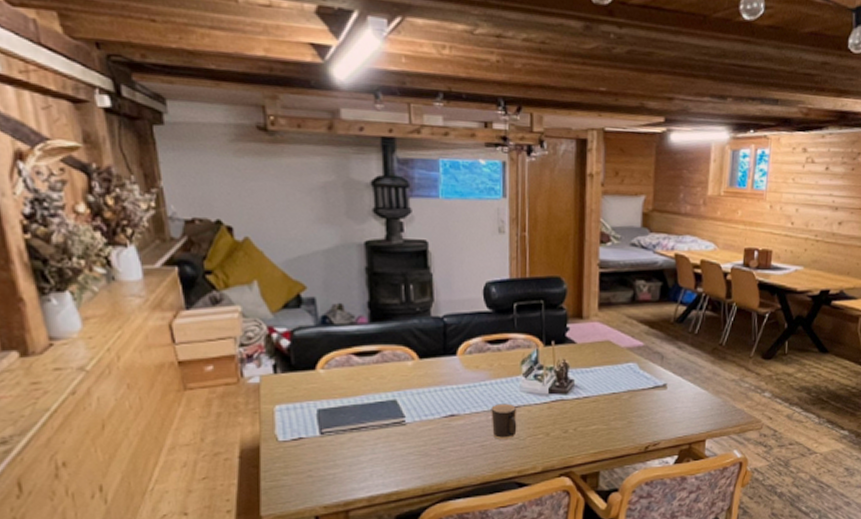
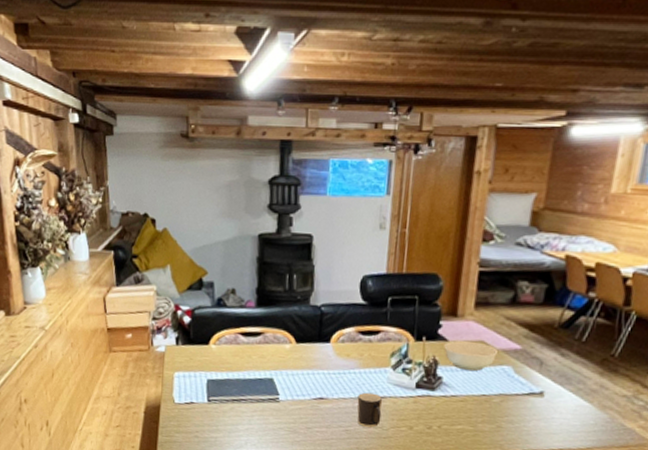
bowl: none [573,341,624,371] -> present [443,340,499,372]

